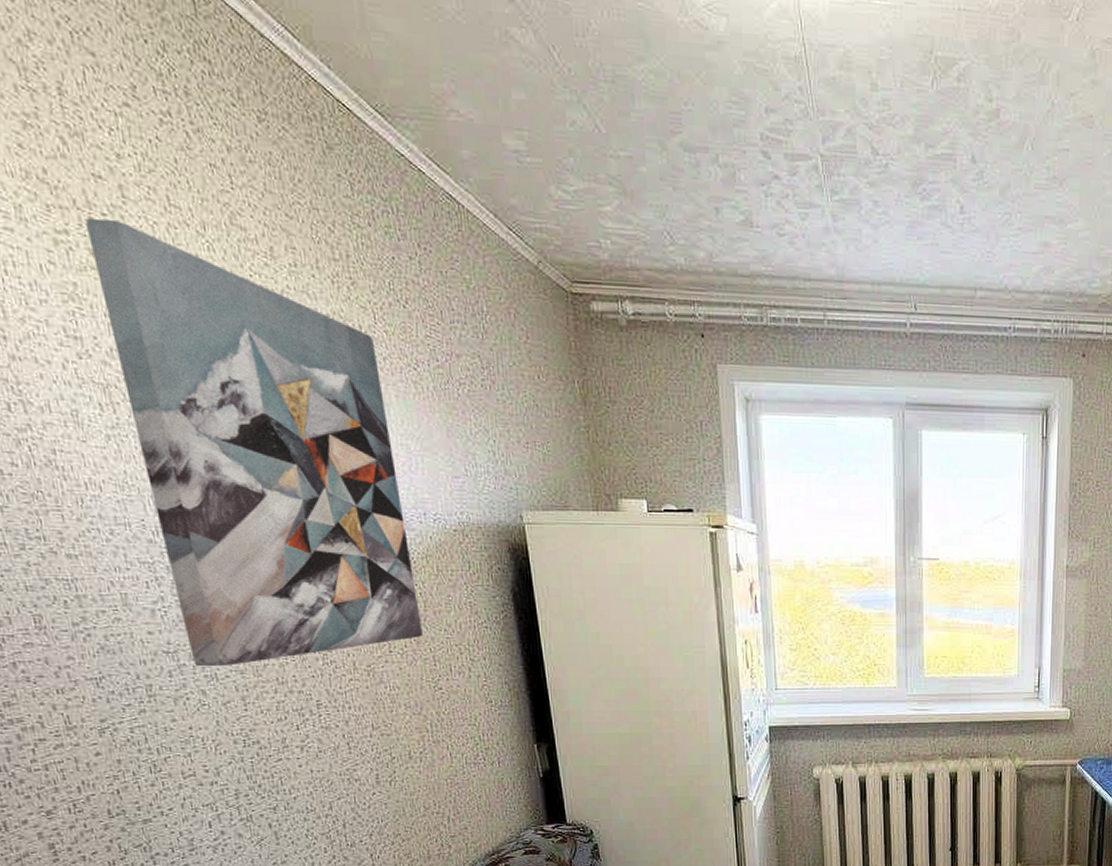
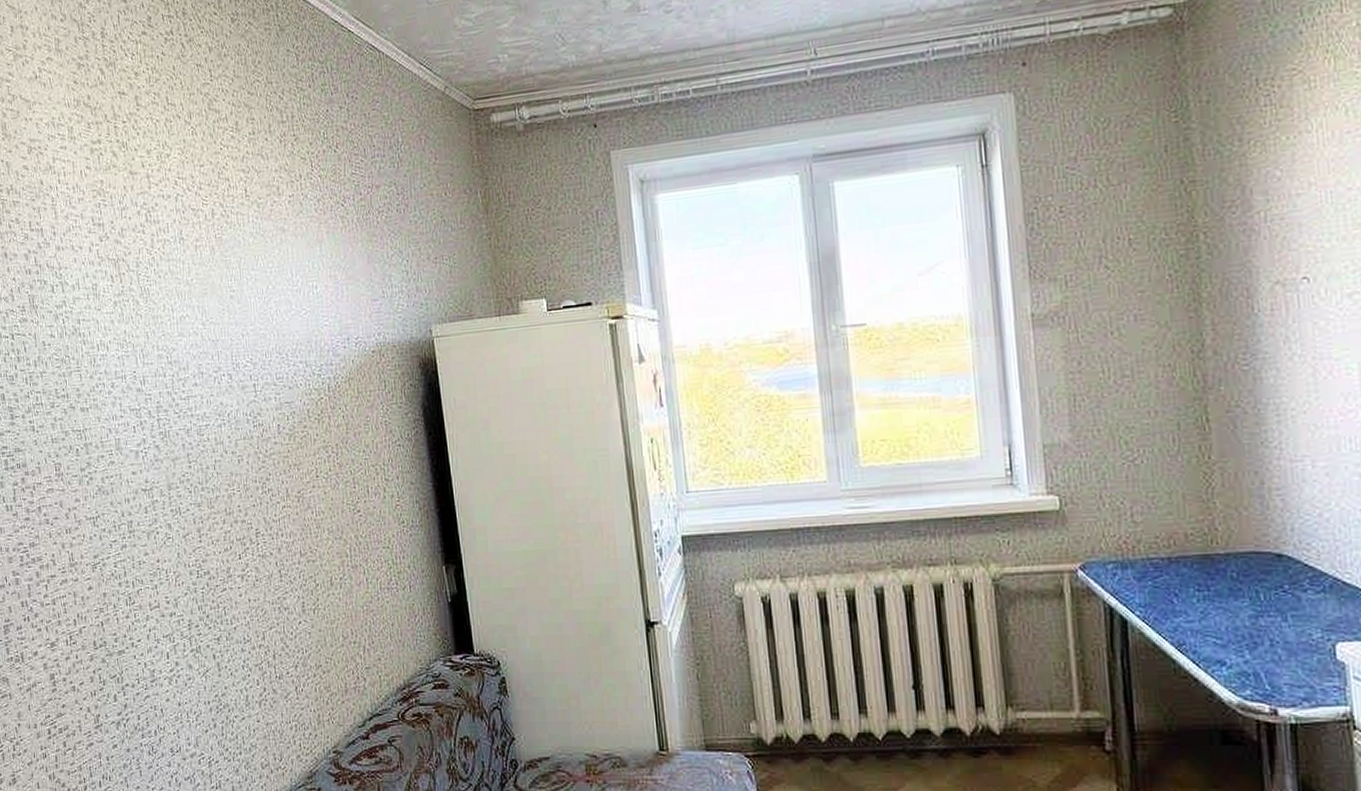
wall art: present [85,217,423,667] -> none [112,124,344,502]

